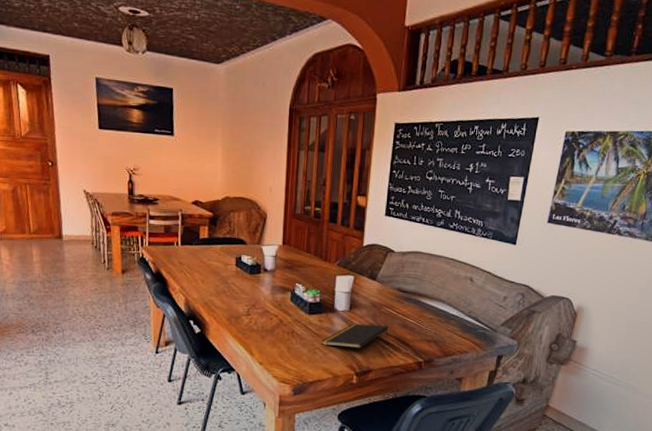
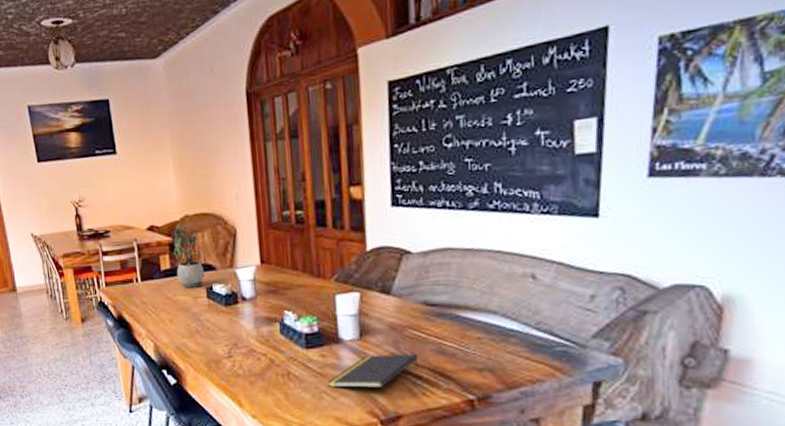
potted plant: none [212,202,237,256] -> present [171,223,205,288]

